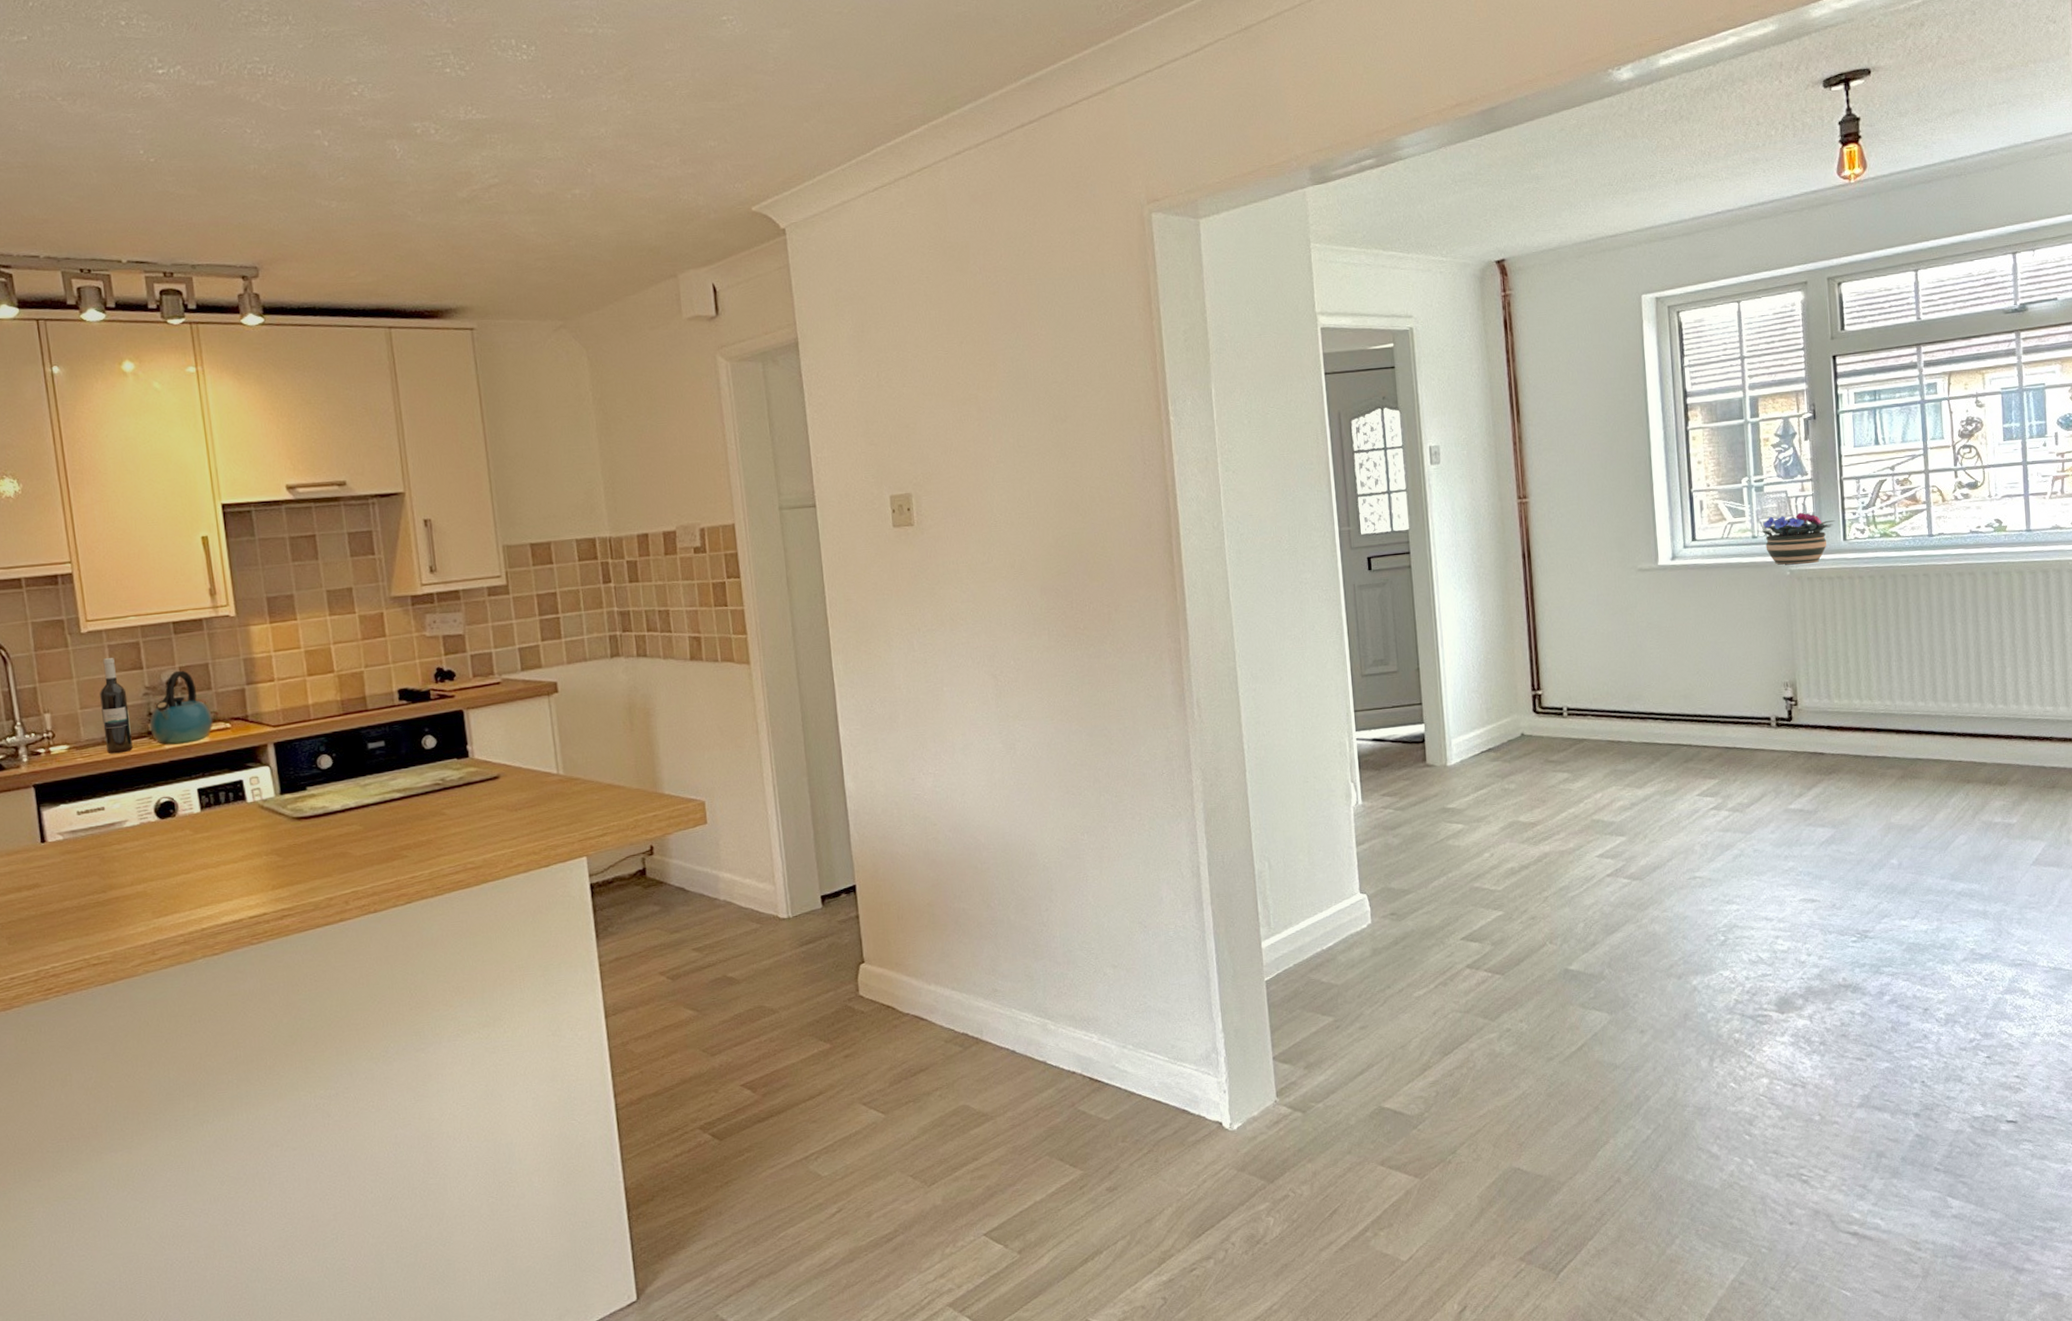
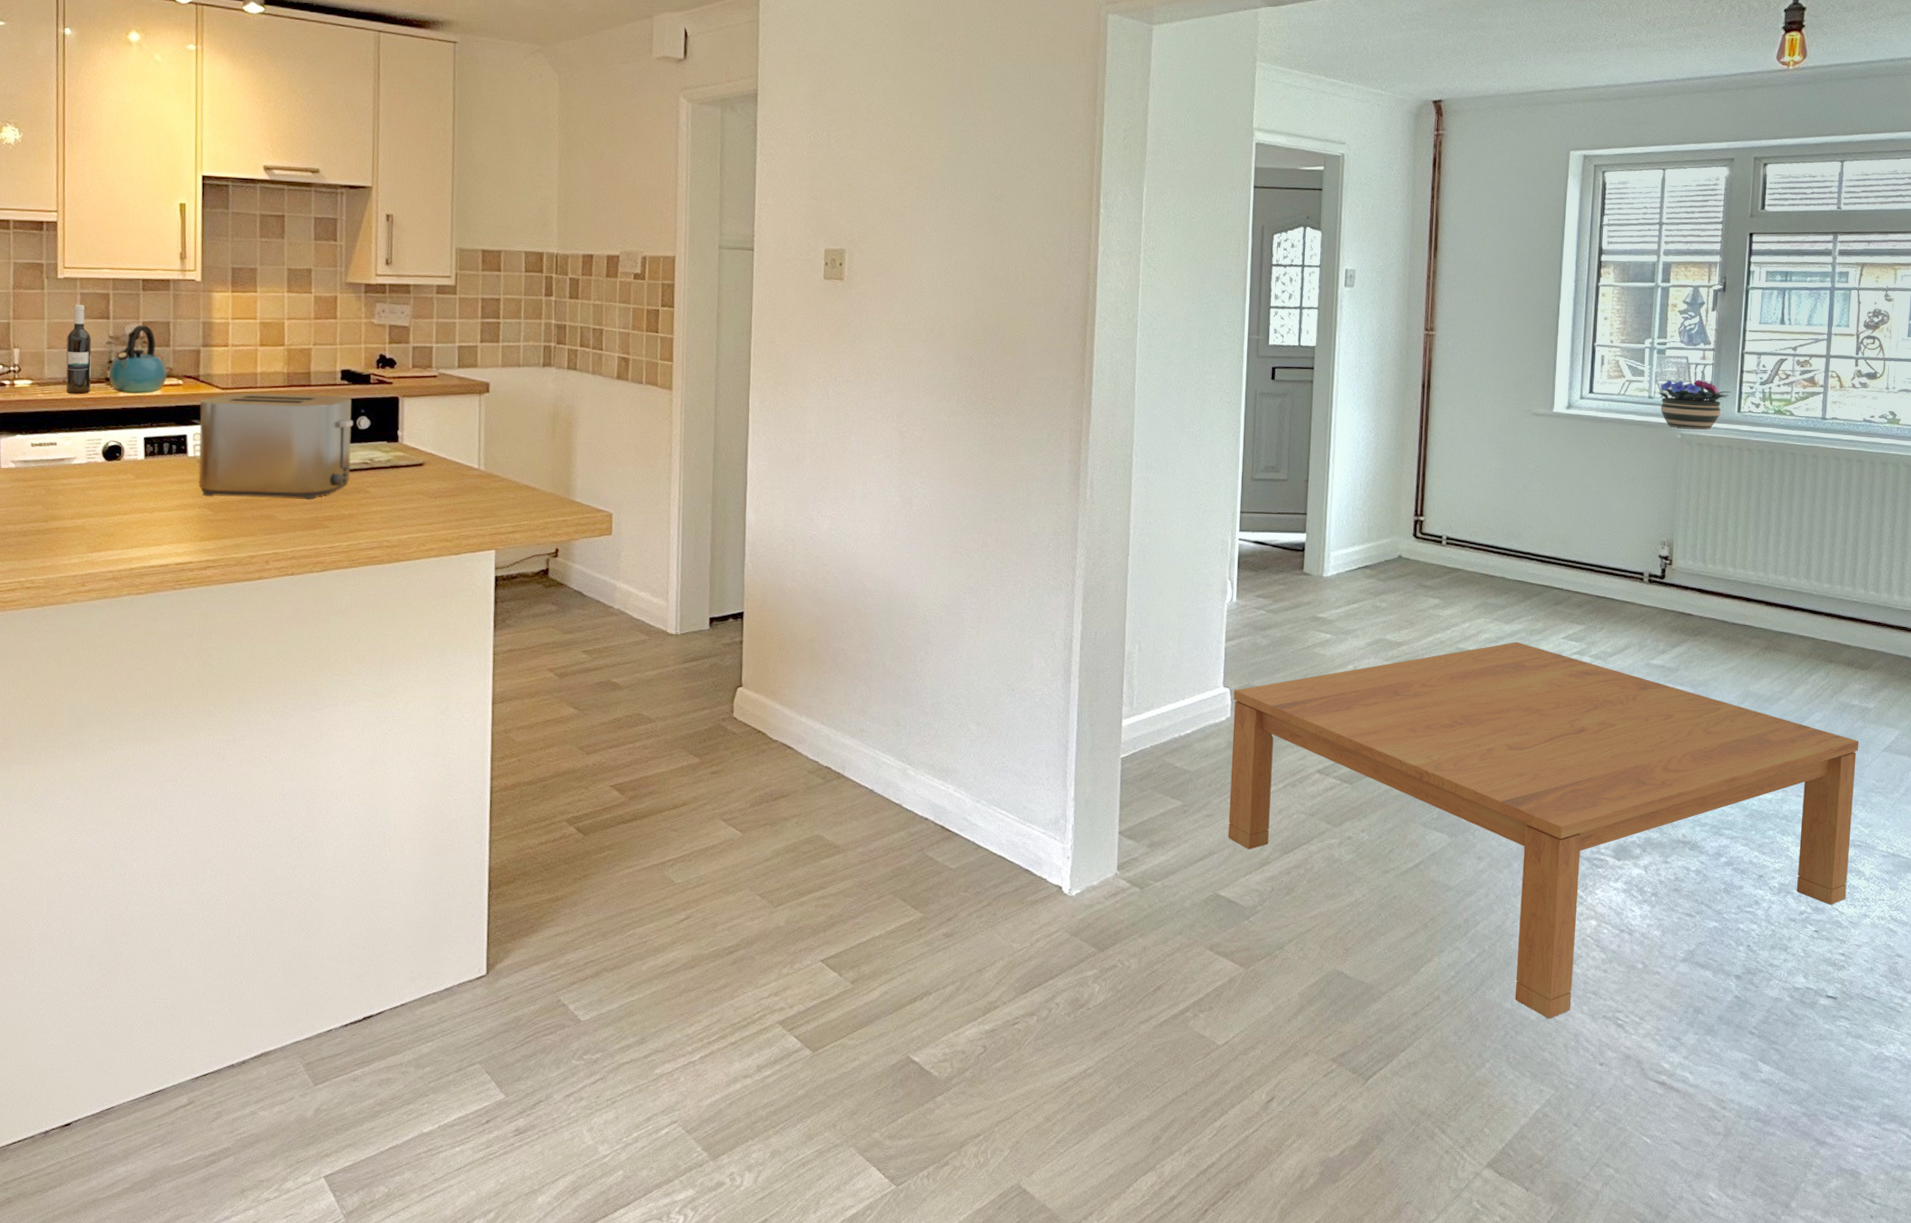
toaster: none [252,717,423,842] -> present [198,392,354,498]
coffee table: none [1371,805,2014,1185] -> present [1228,641,1859,1019]

